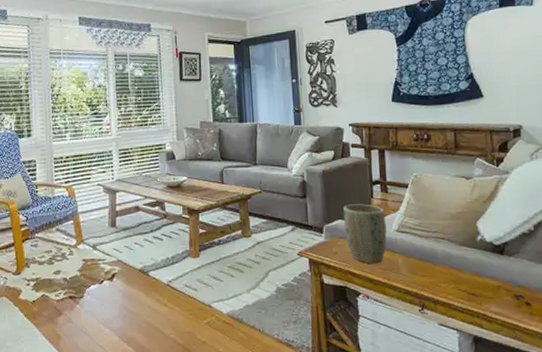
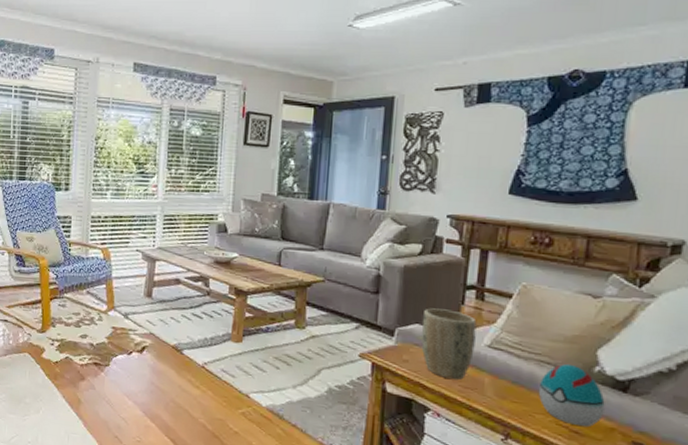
decorative egg: none [439,238,490,289] -> present [538,364,605,427]

